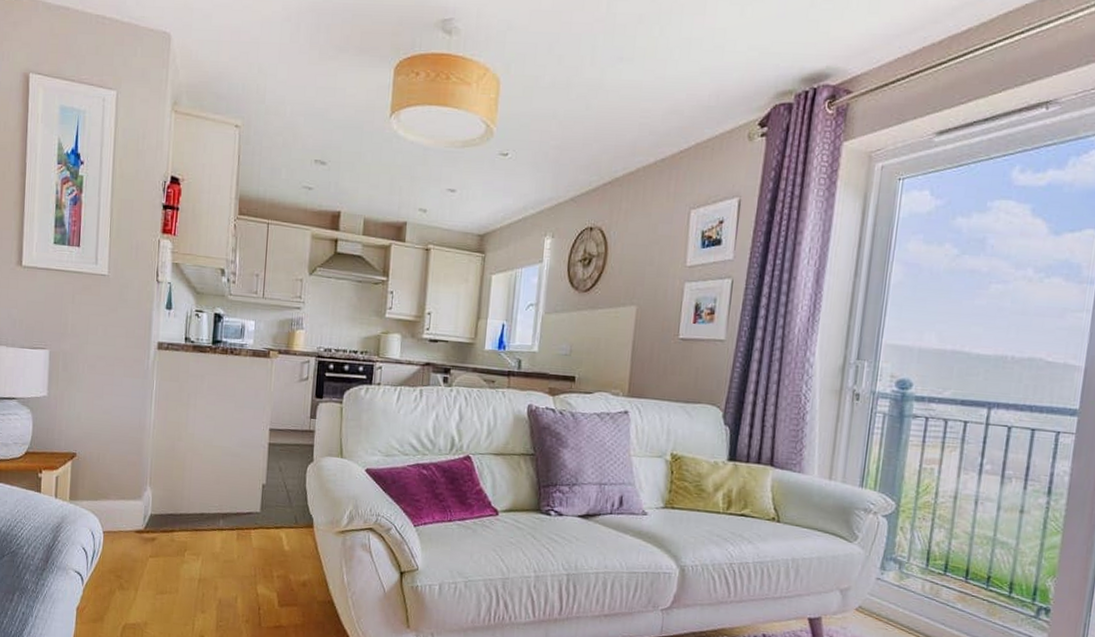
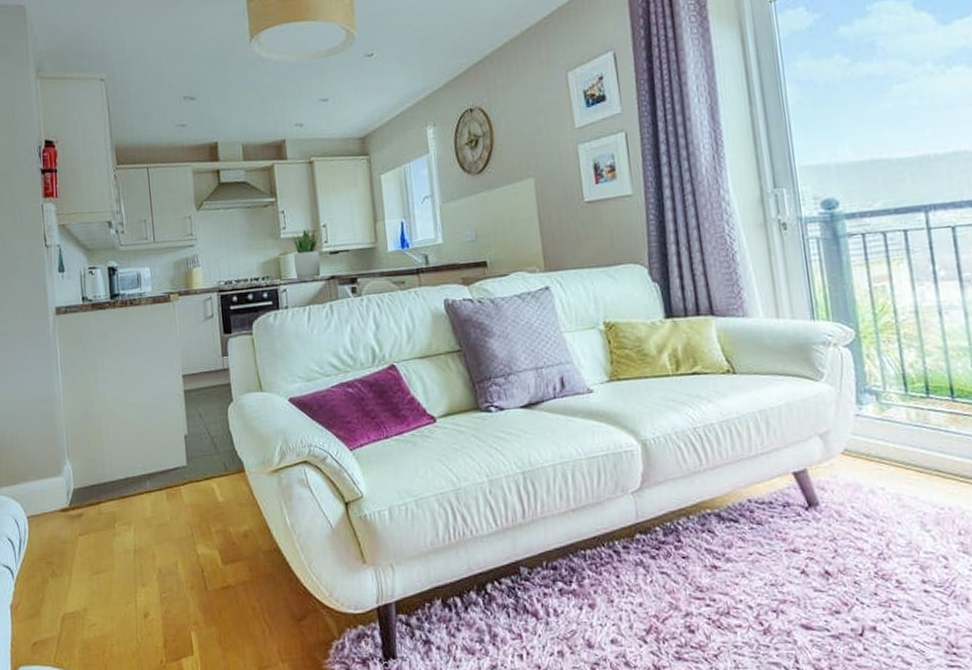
planter: none [393,312,422,361] -> present [292,227,321,279]

